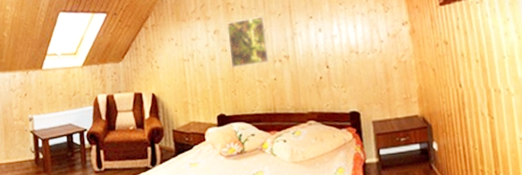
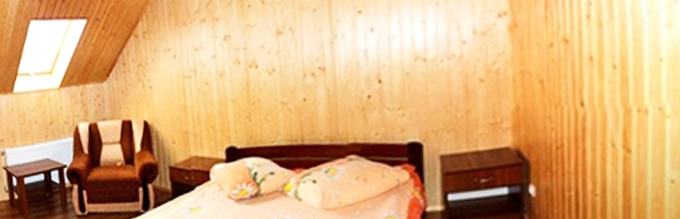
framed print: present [226,15,269,68] -> none [240,12,297,86]

